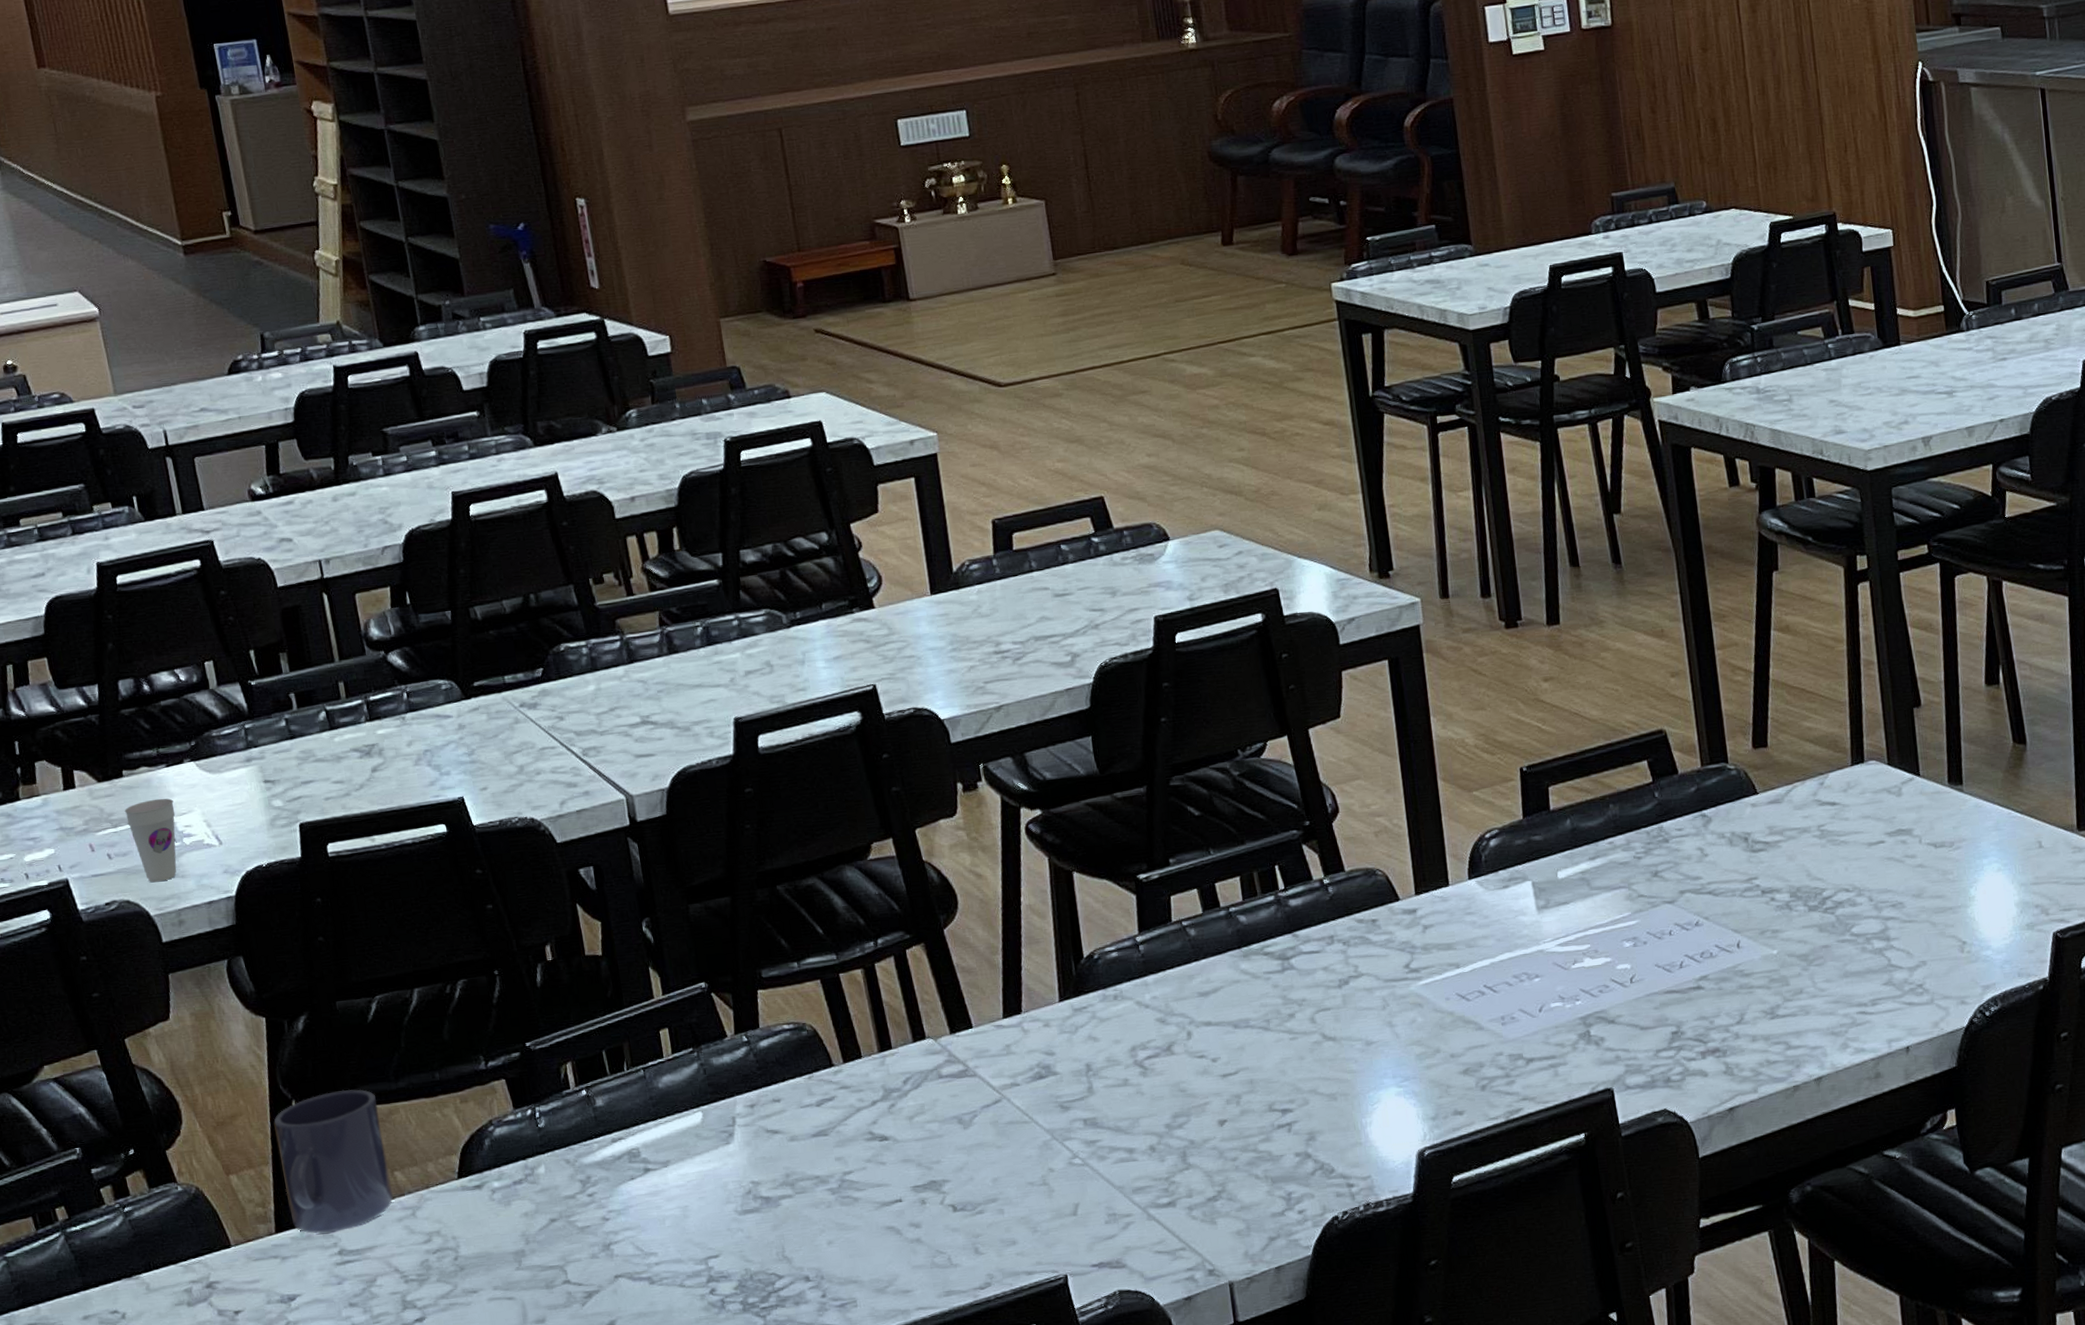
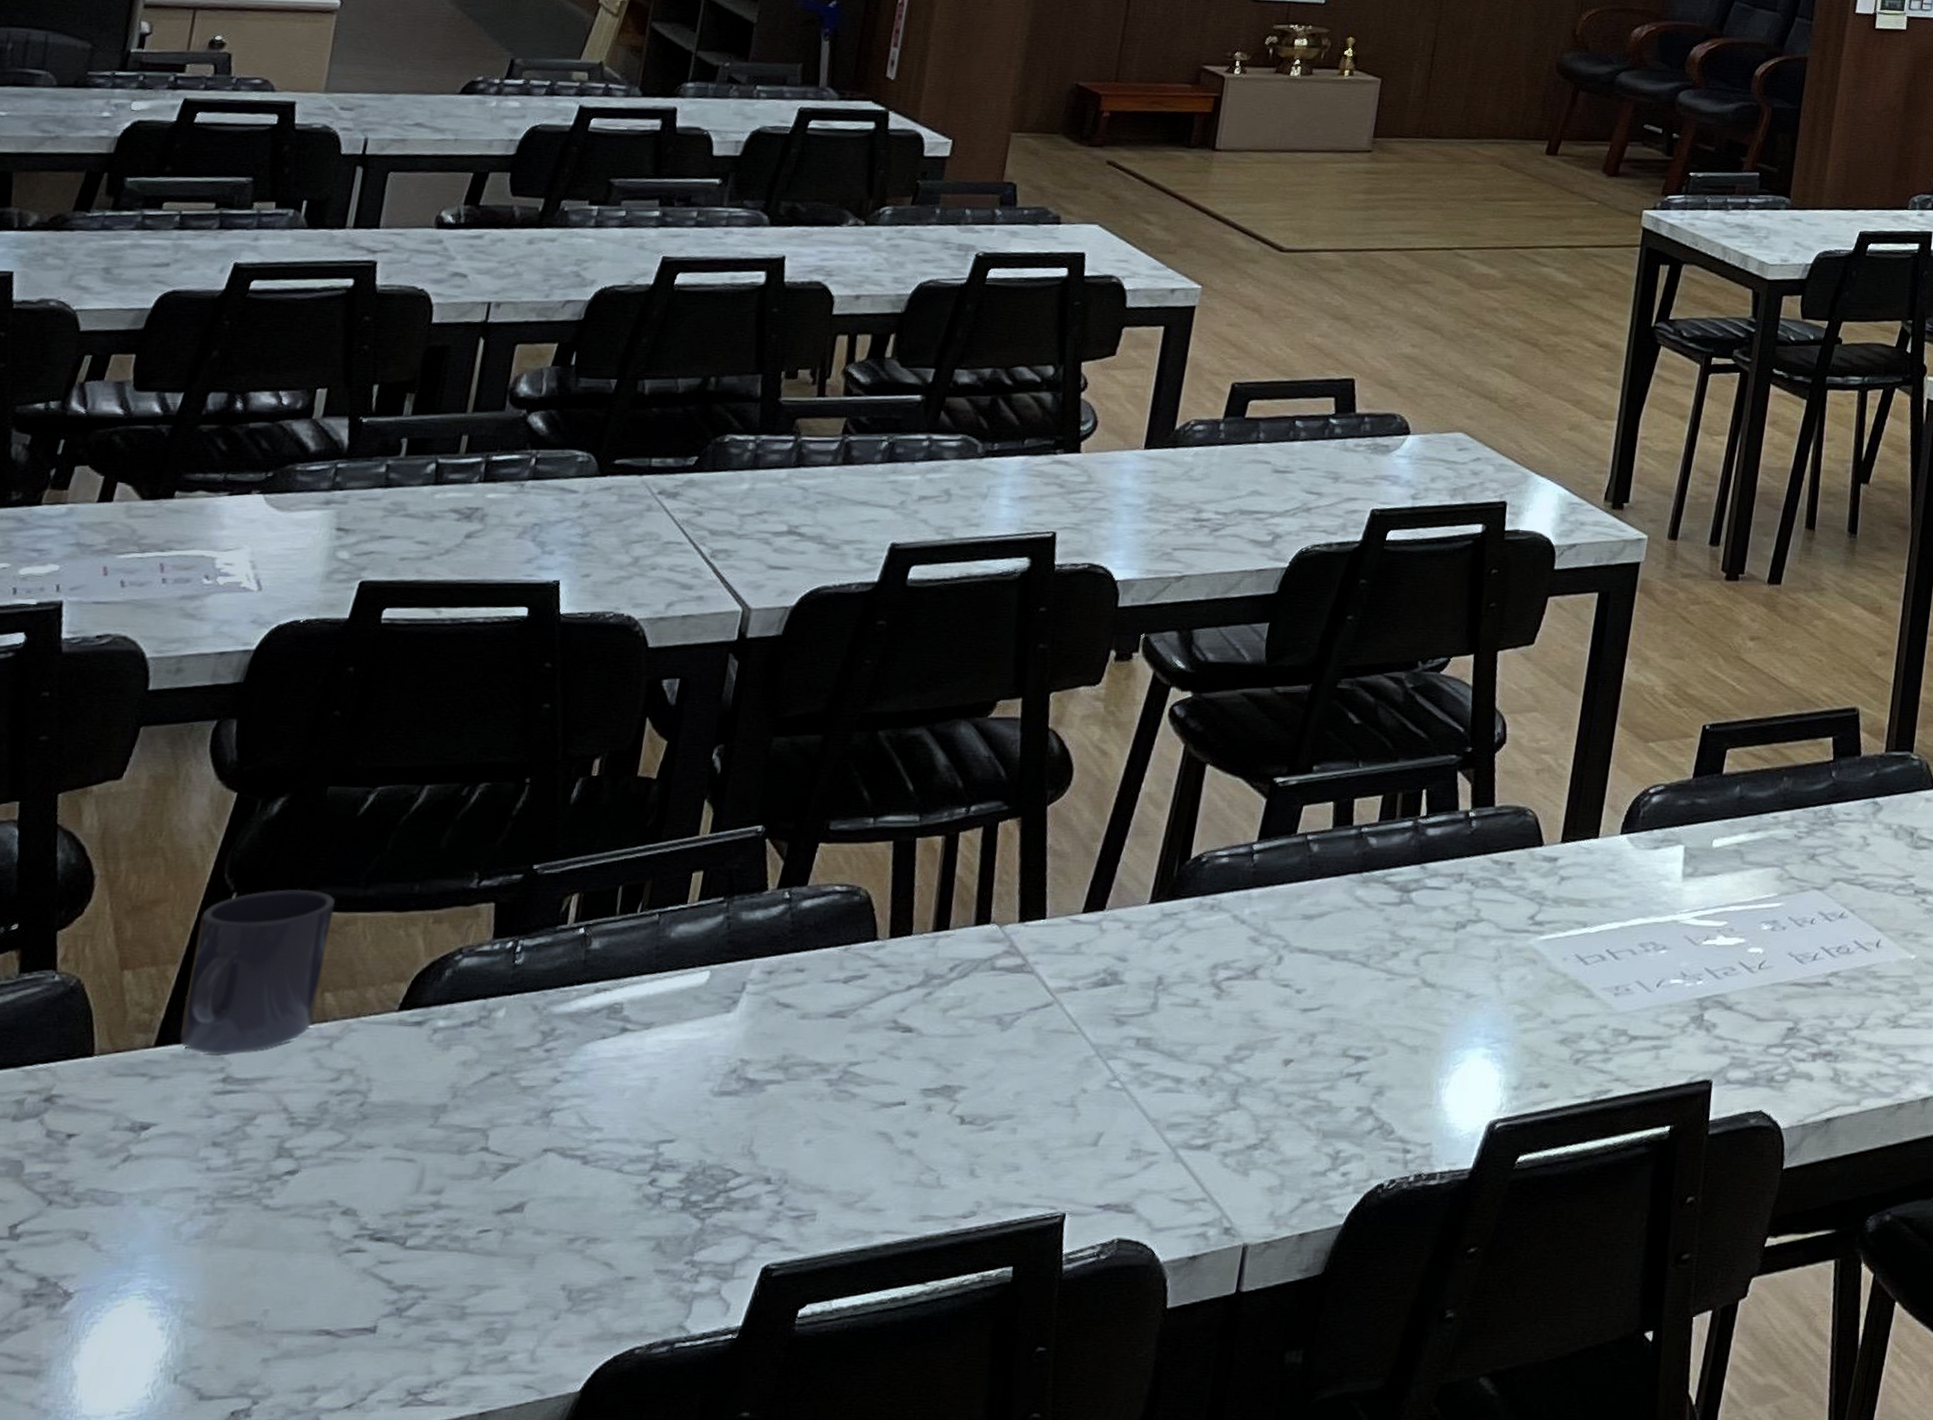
cup: present [124,798,177,883] -> none [157,528,222,621]

